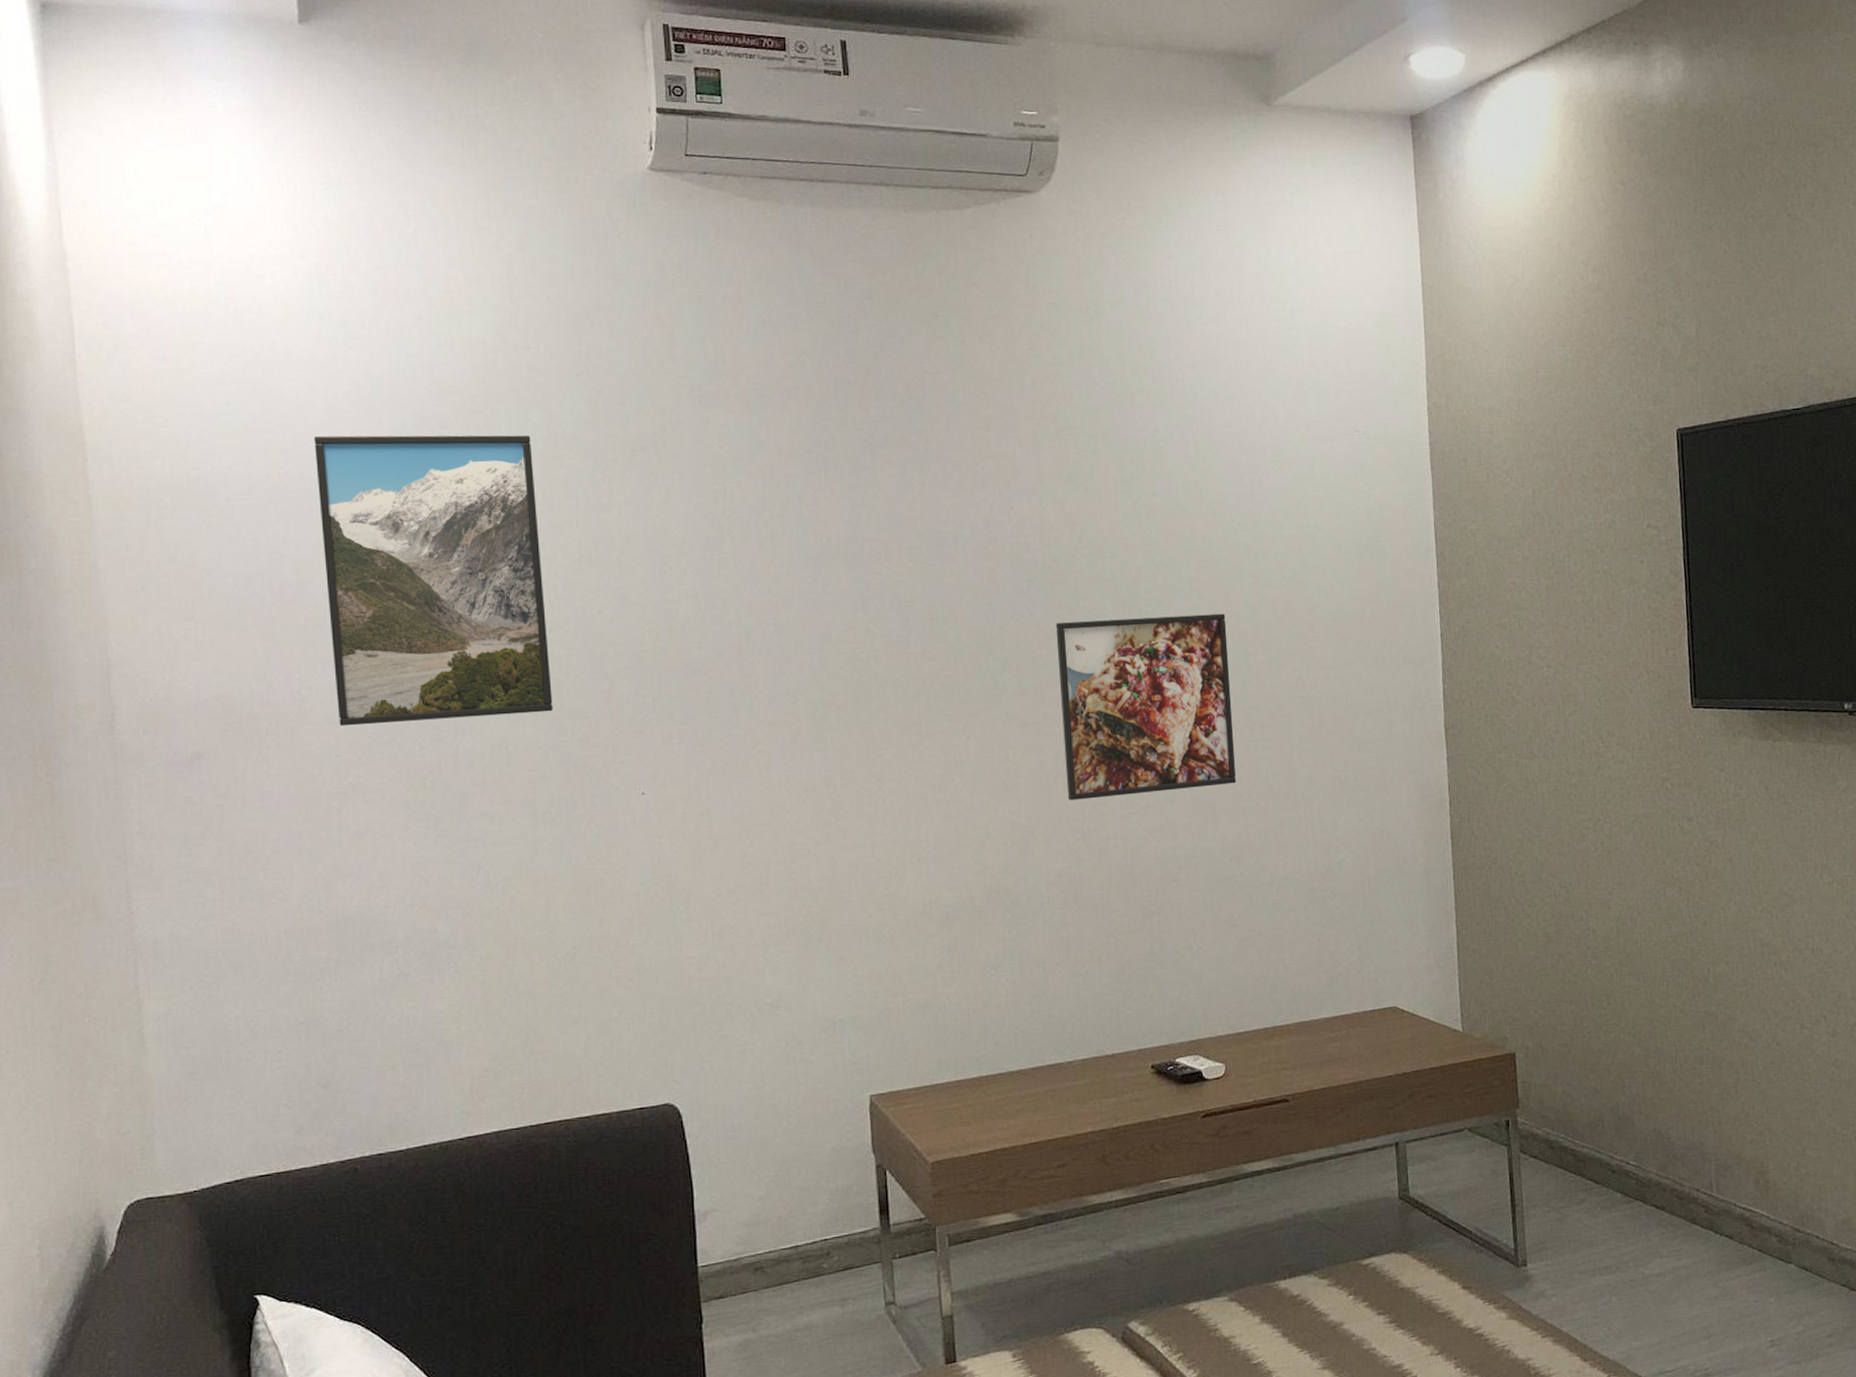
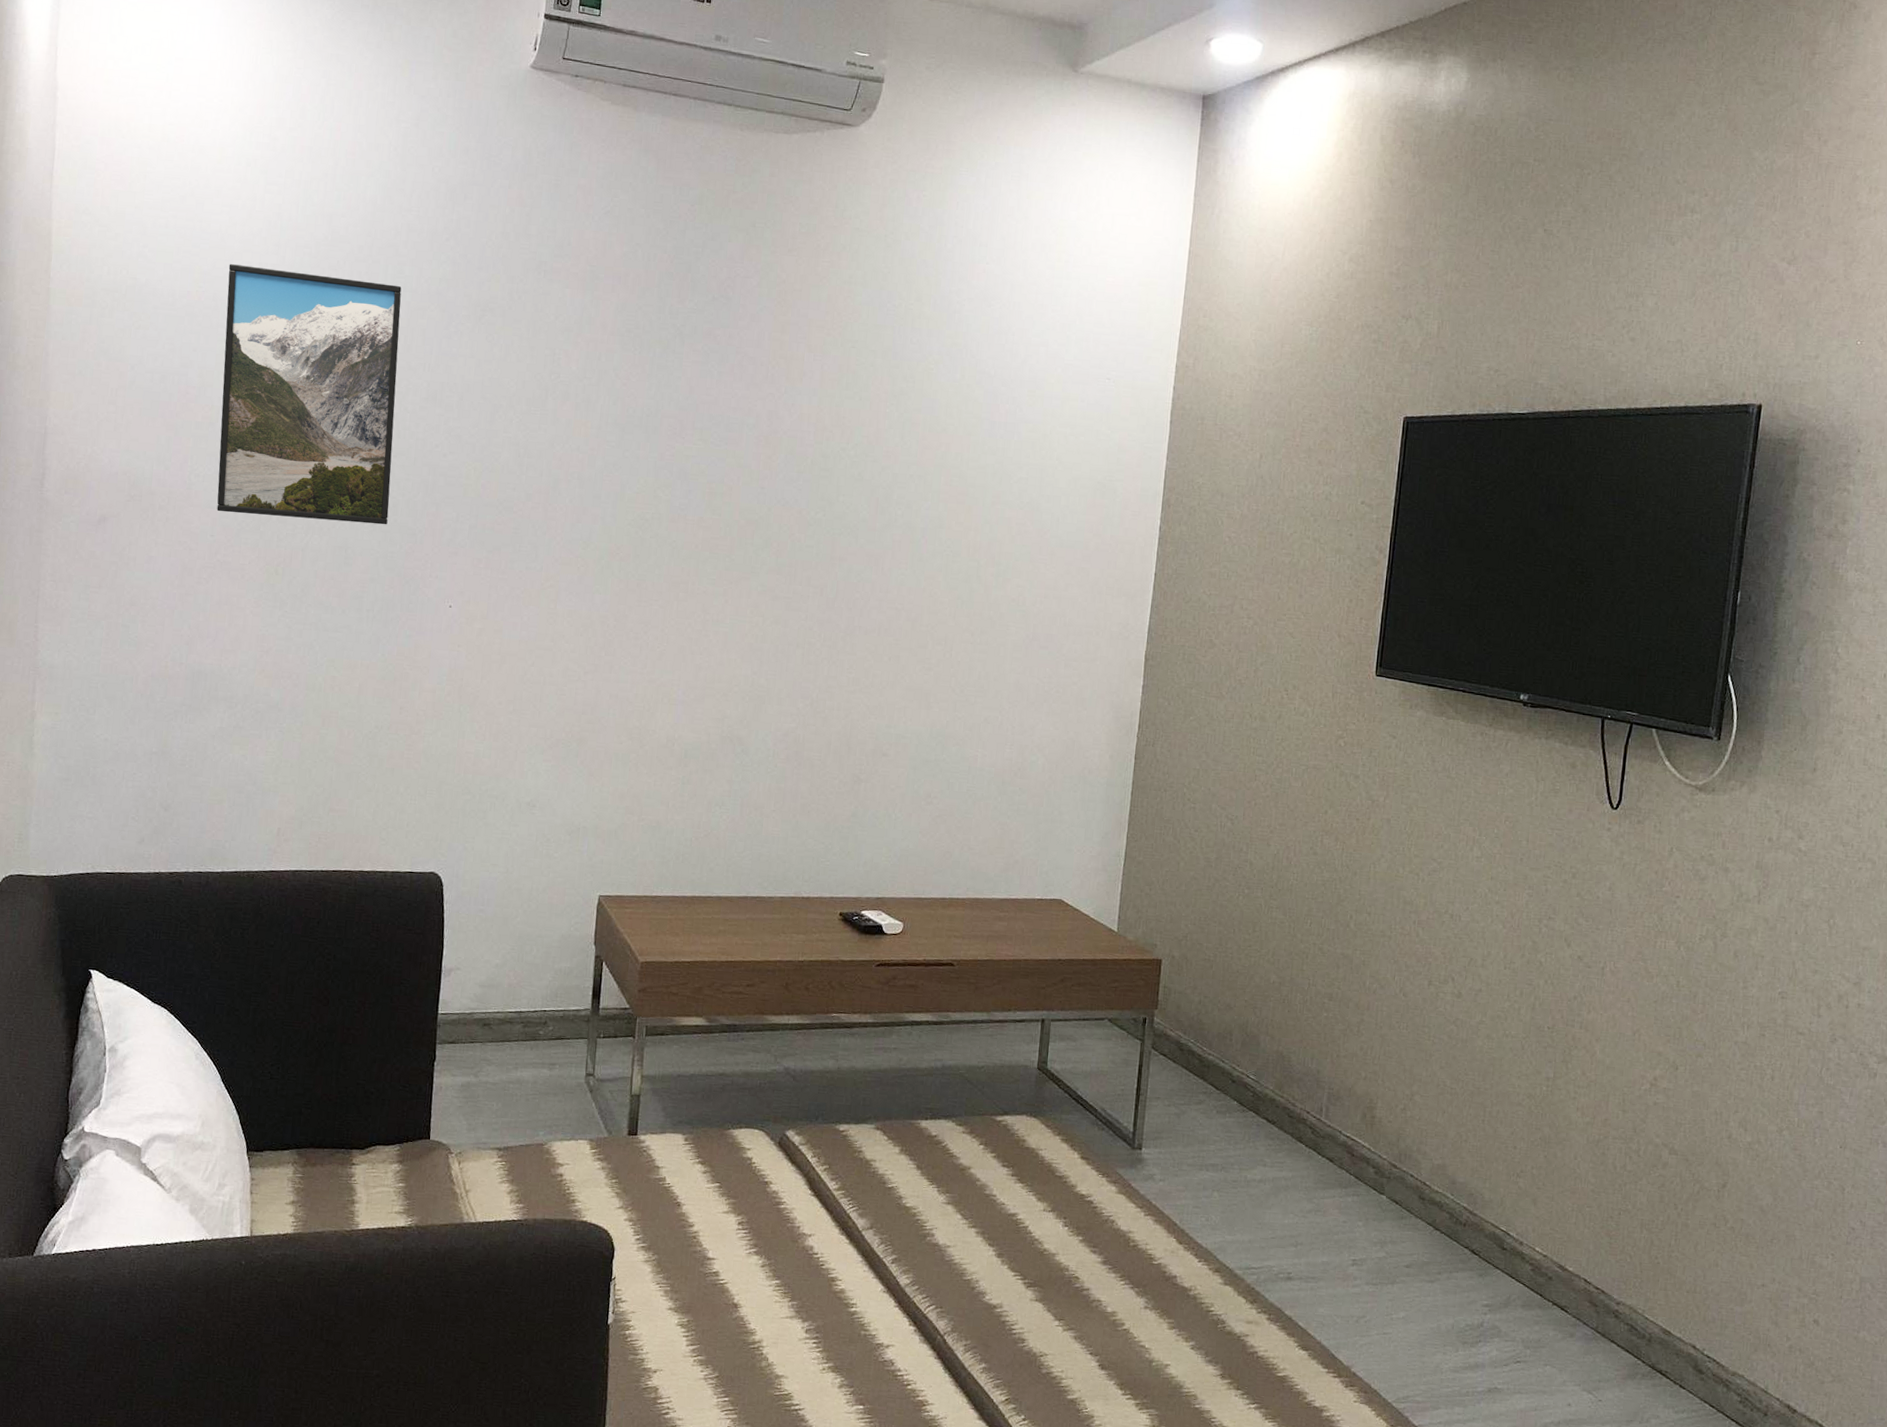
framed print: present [1055,613,1237,801] -> none [803,513,965,678]

